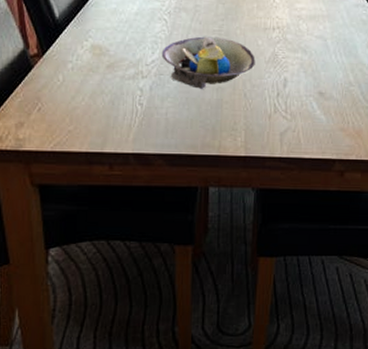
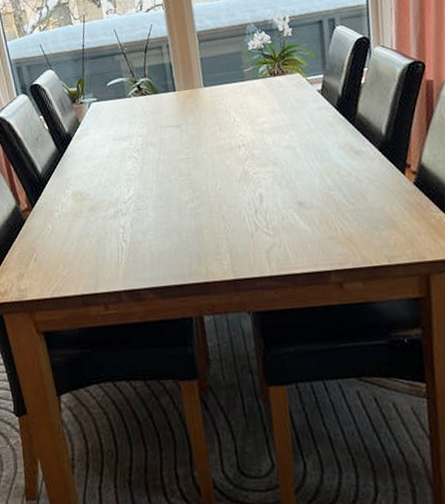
decorative bowl: present [161,36,256,89] -> none [136,164,228,218]

